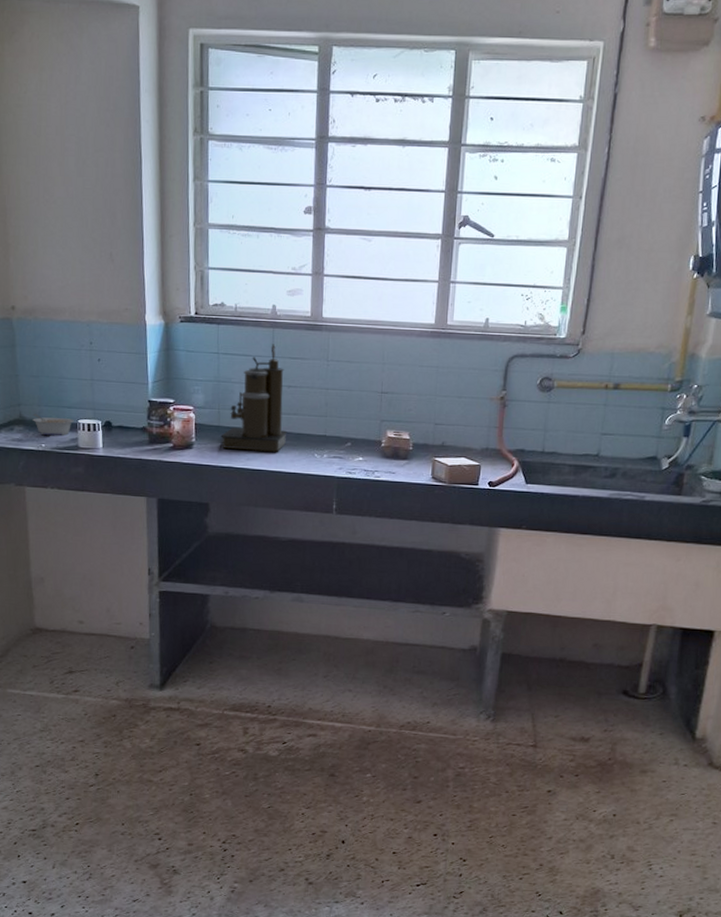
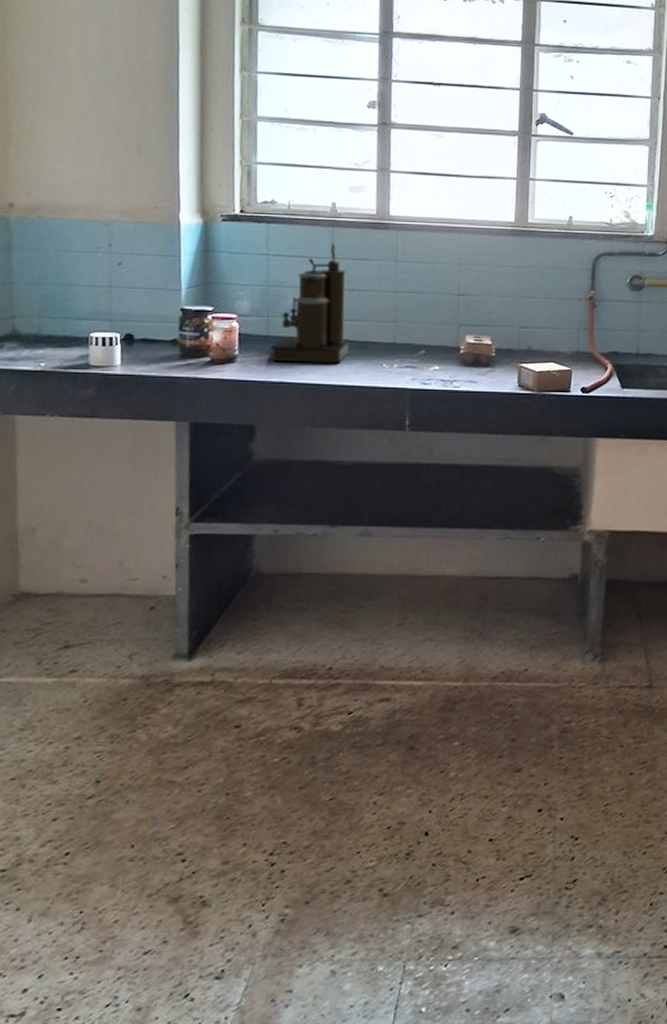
legume: present [32,413,74,437] -> none [29,327,84,353]

